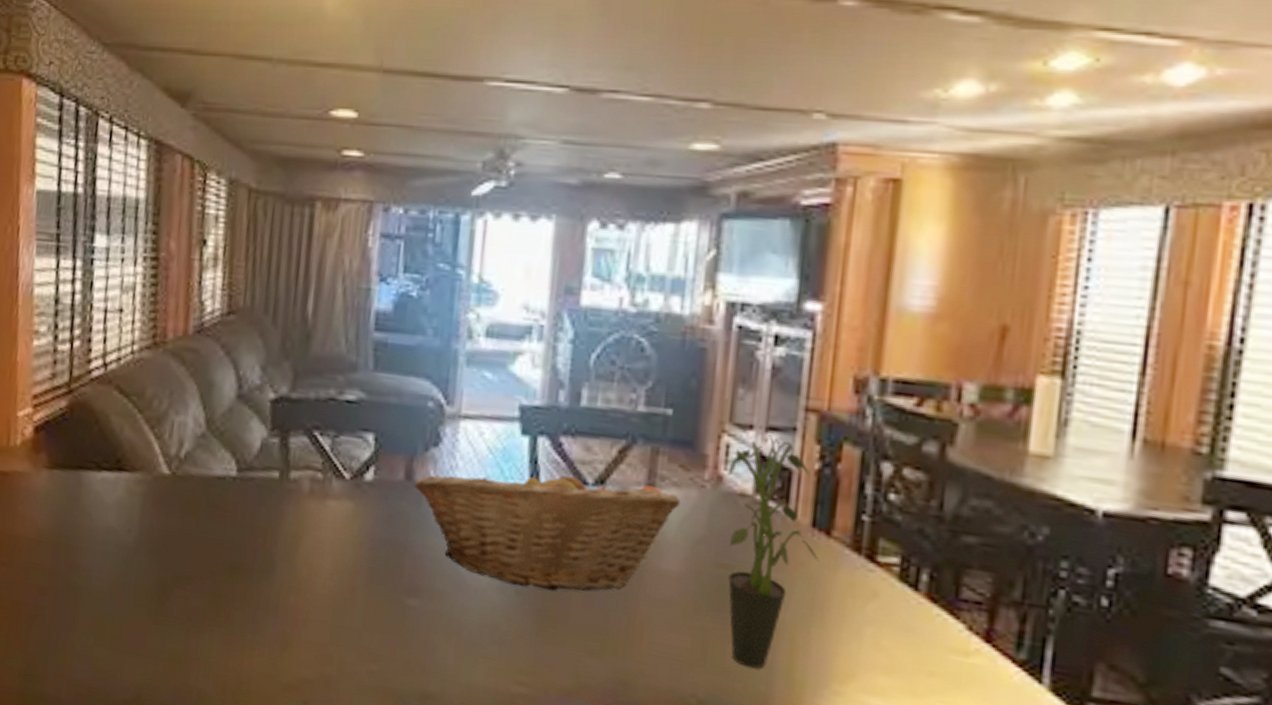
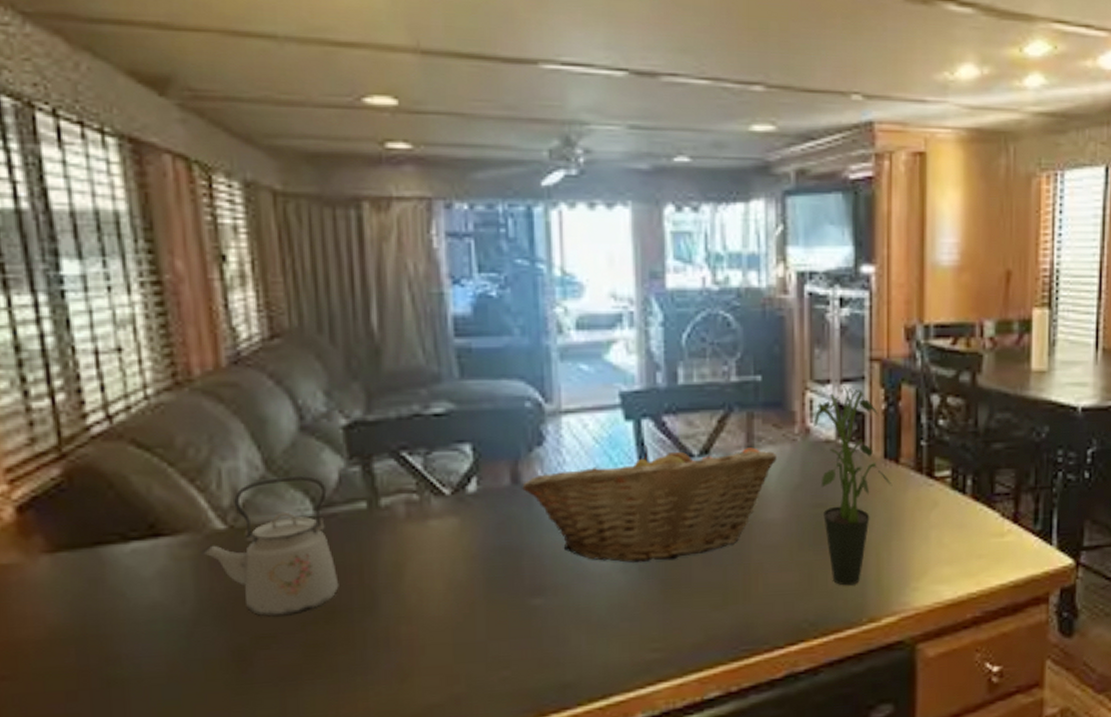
kettle: none [149,436,250,564] -> present [201,475,339,617]

